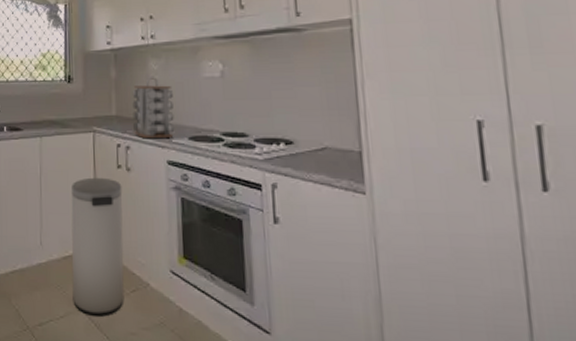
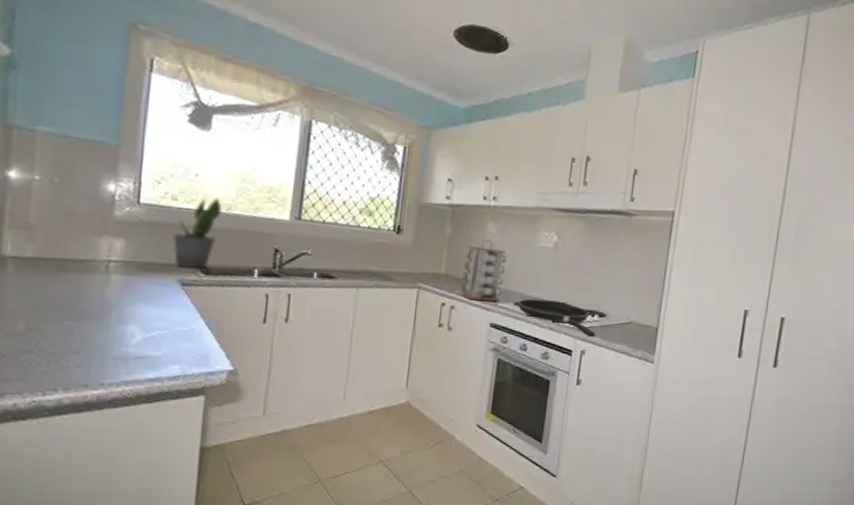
pedal bin: present [70,177,124,317] -> none [373,334,441,467]
frying pan: none [193,131,285,169] -> present [518,298,596,338]

